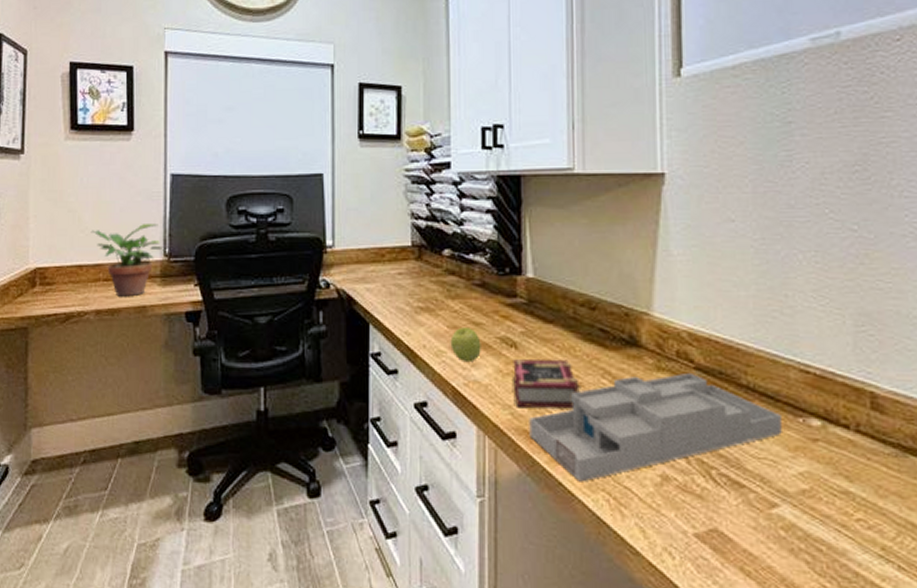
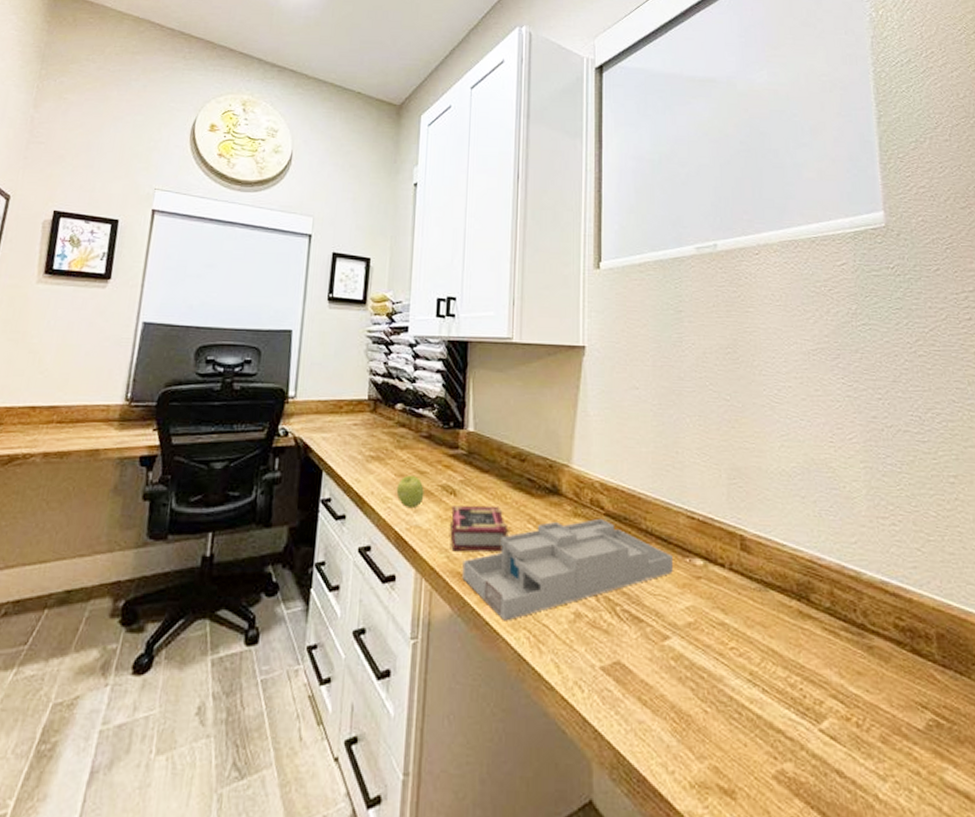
potted plant: present [90,224,162,297] -> none [50,368,125,440]

